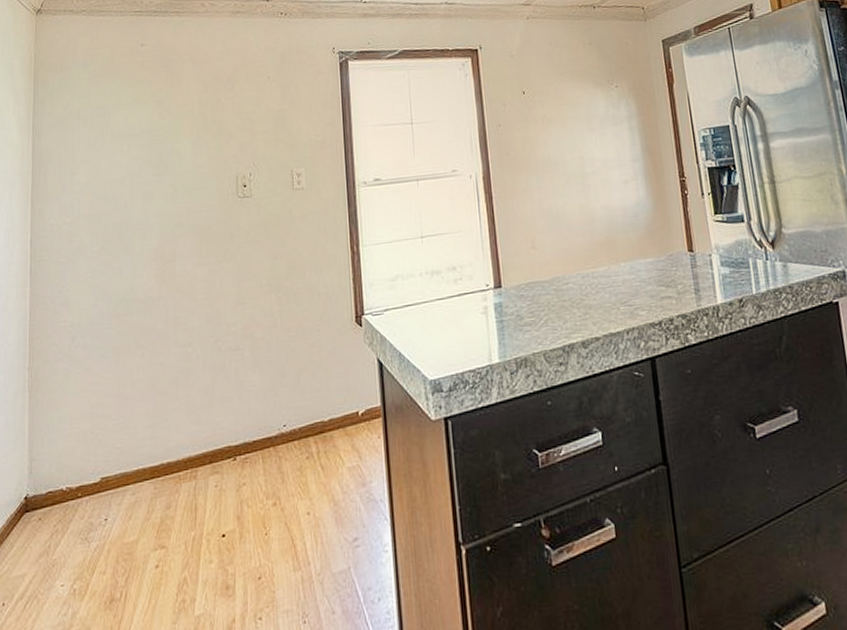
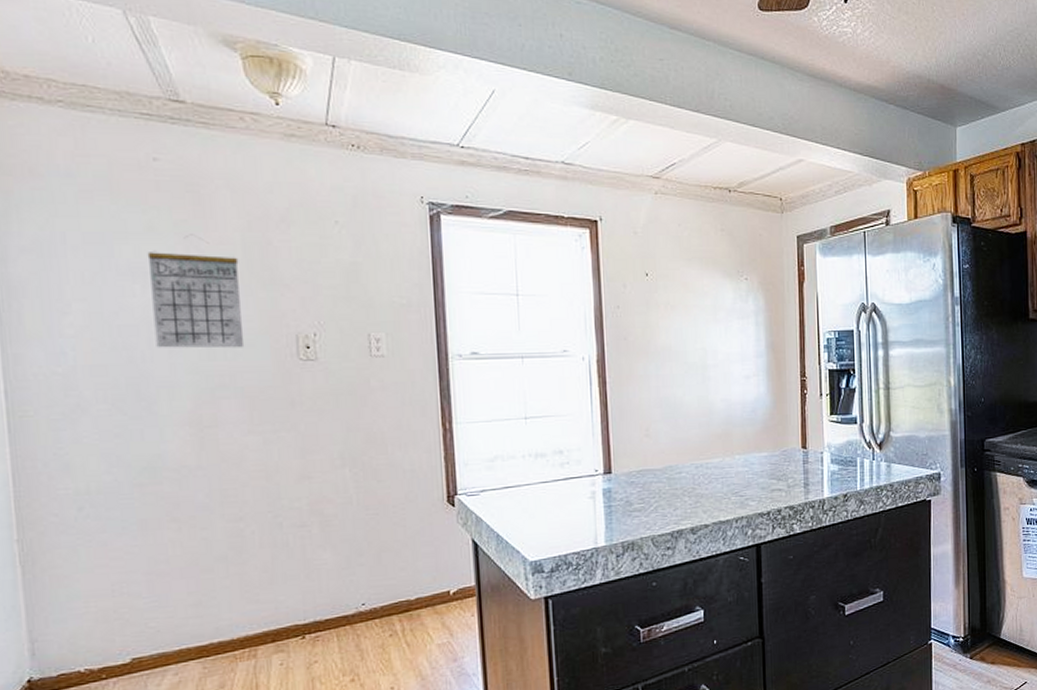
calendar: none [133,100,198,196] -> present [147,234,245,349]

